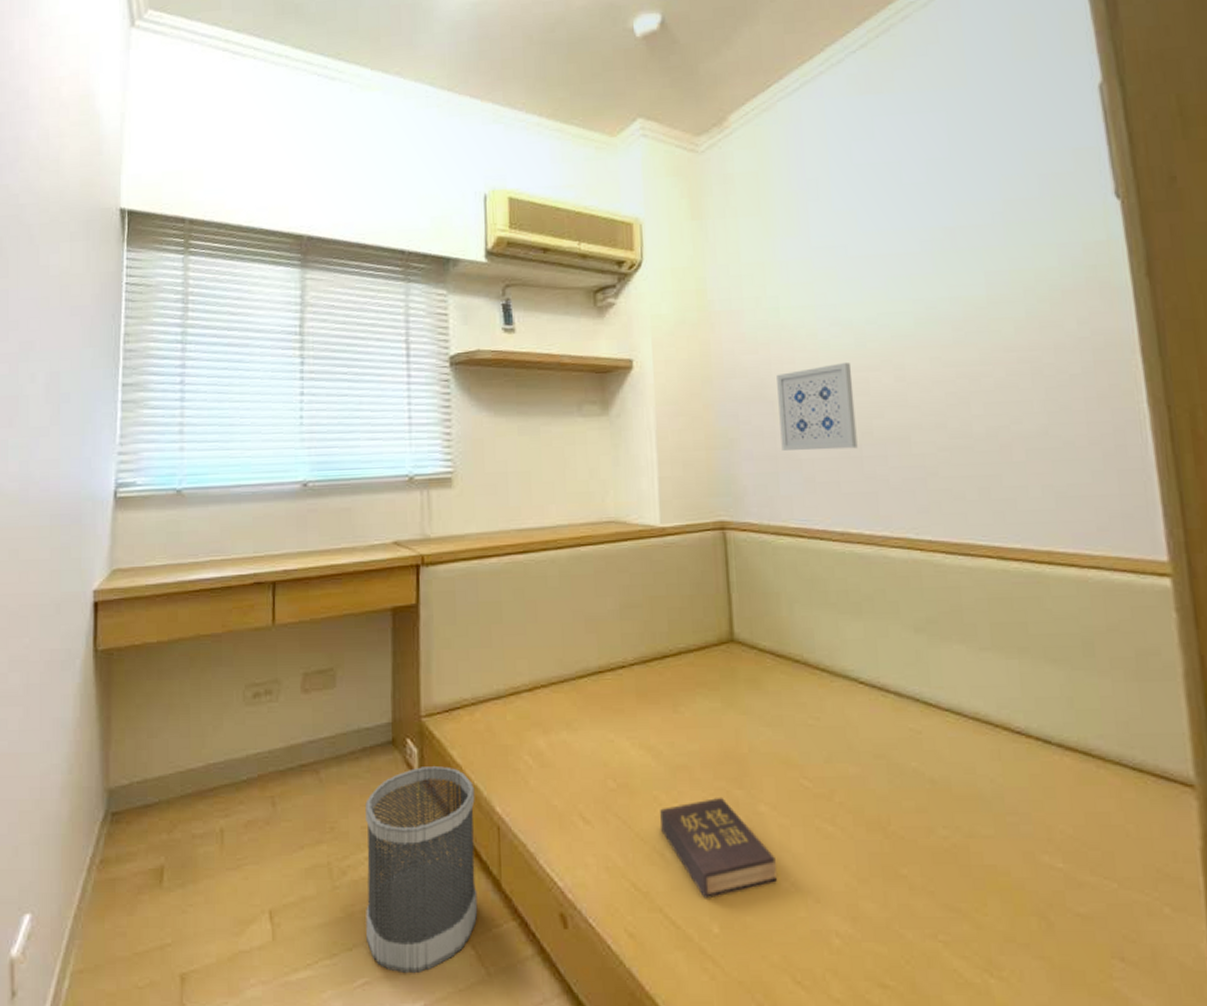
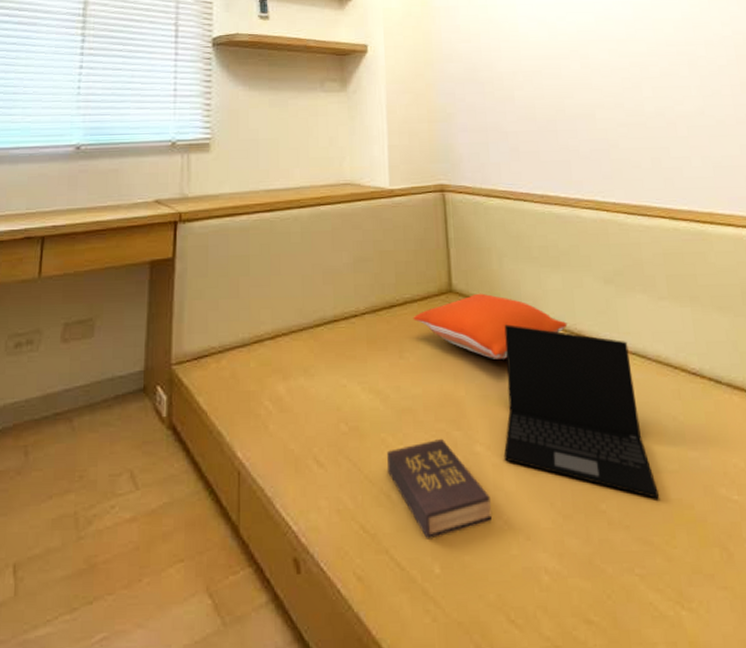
wastebasket: present [365,766,478,974] -> none [107,413,218,627]
pillow: none [688,642,869,715] -> present [413,293,568,359]
wall art: present [777,363,858,451] -> none [486,52,553,125]
laptop: none [791,677,969,865] -> present [503,324,659,499]

